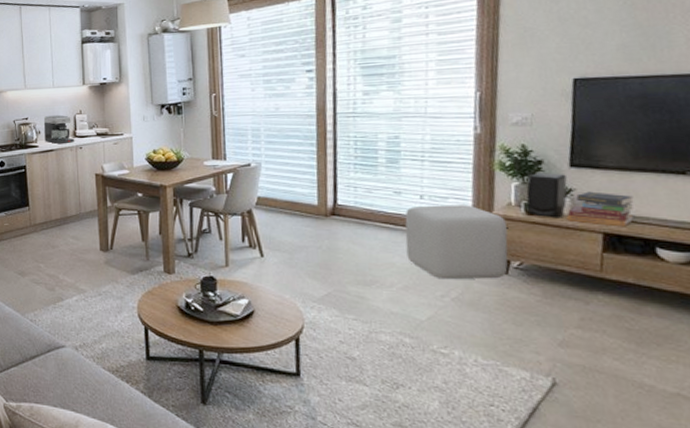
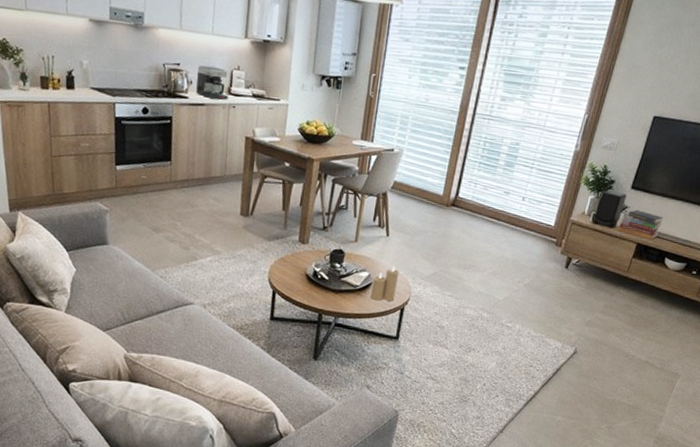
candle: none [255,289,285,332] -> present [371,265,400,301]
pouf: present [404,205,508,280] -> none [501,206,578,272]

